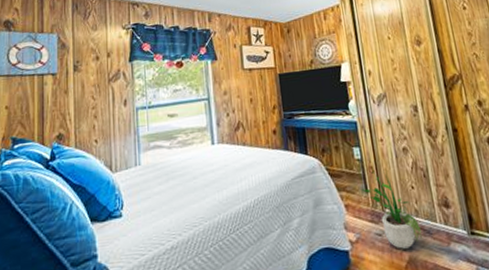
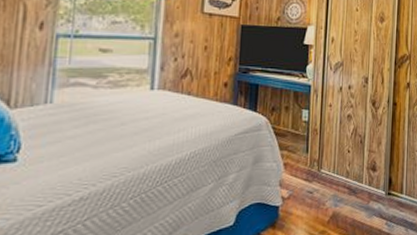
potted plant: present [361,168,422,249] -> none [302,130,349,206]

